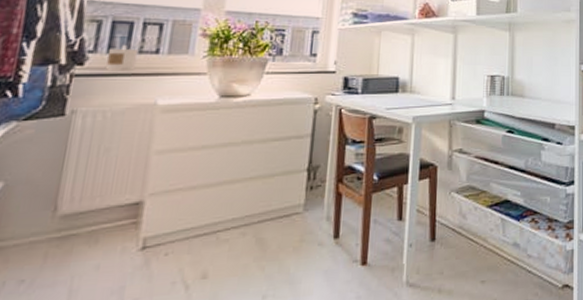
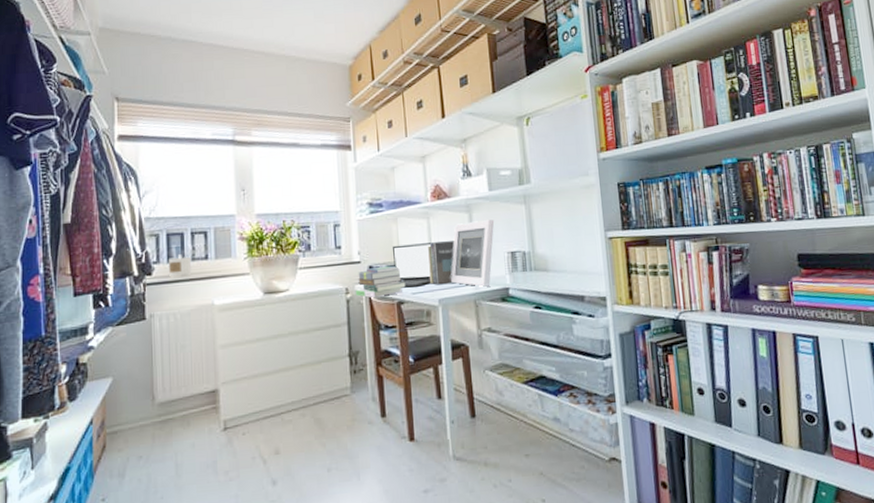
books: none [324,78,381,111] -> present [355,265,406,298]
laptop: none [371,58,413,104] -> present [393,243,432,289]
books: none [405,58,437,102] -> present [427,240,455,285]
picture frame: none [427,41,479,107] -> present [450,219,495,287]

